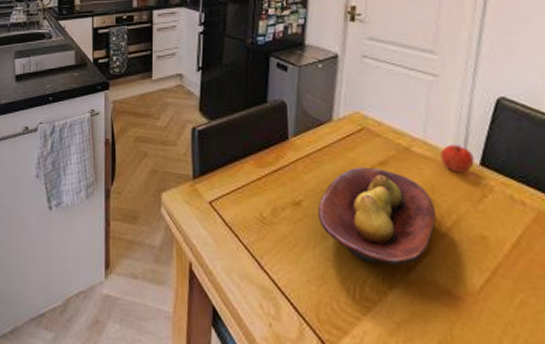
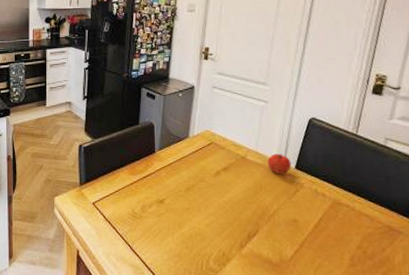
fruit bowl: present [317,166,436,265] -> none [176,172,262,244]

